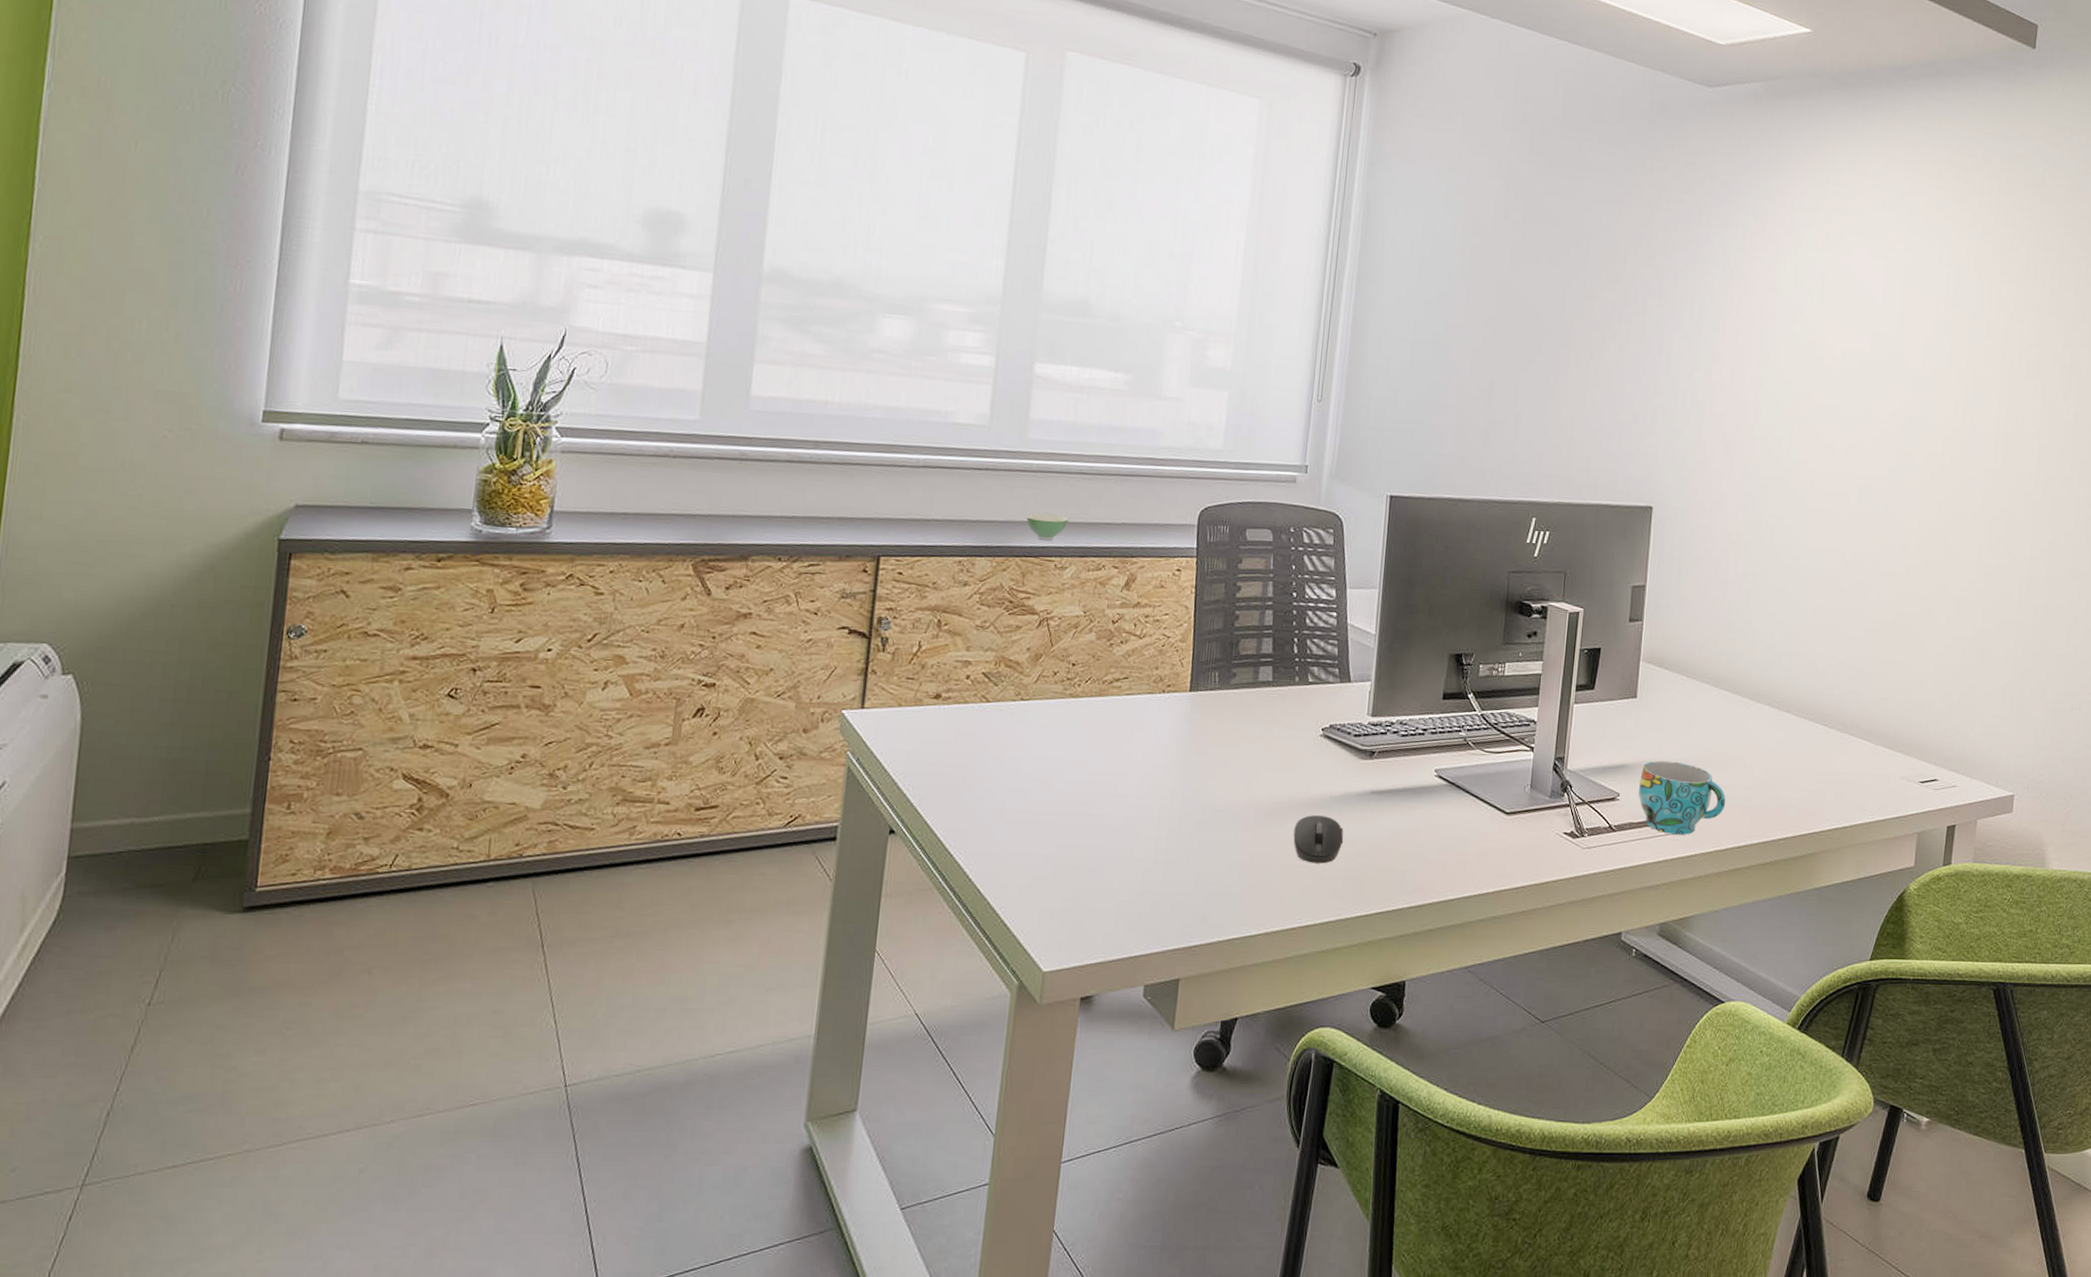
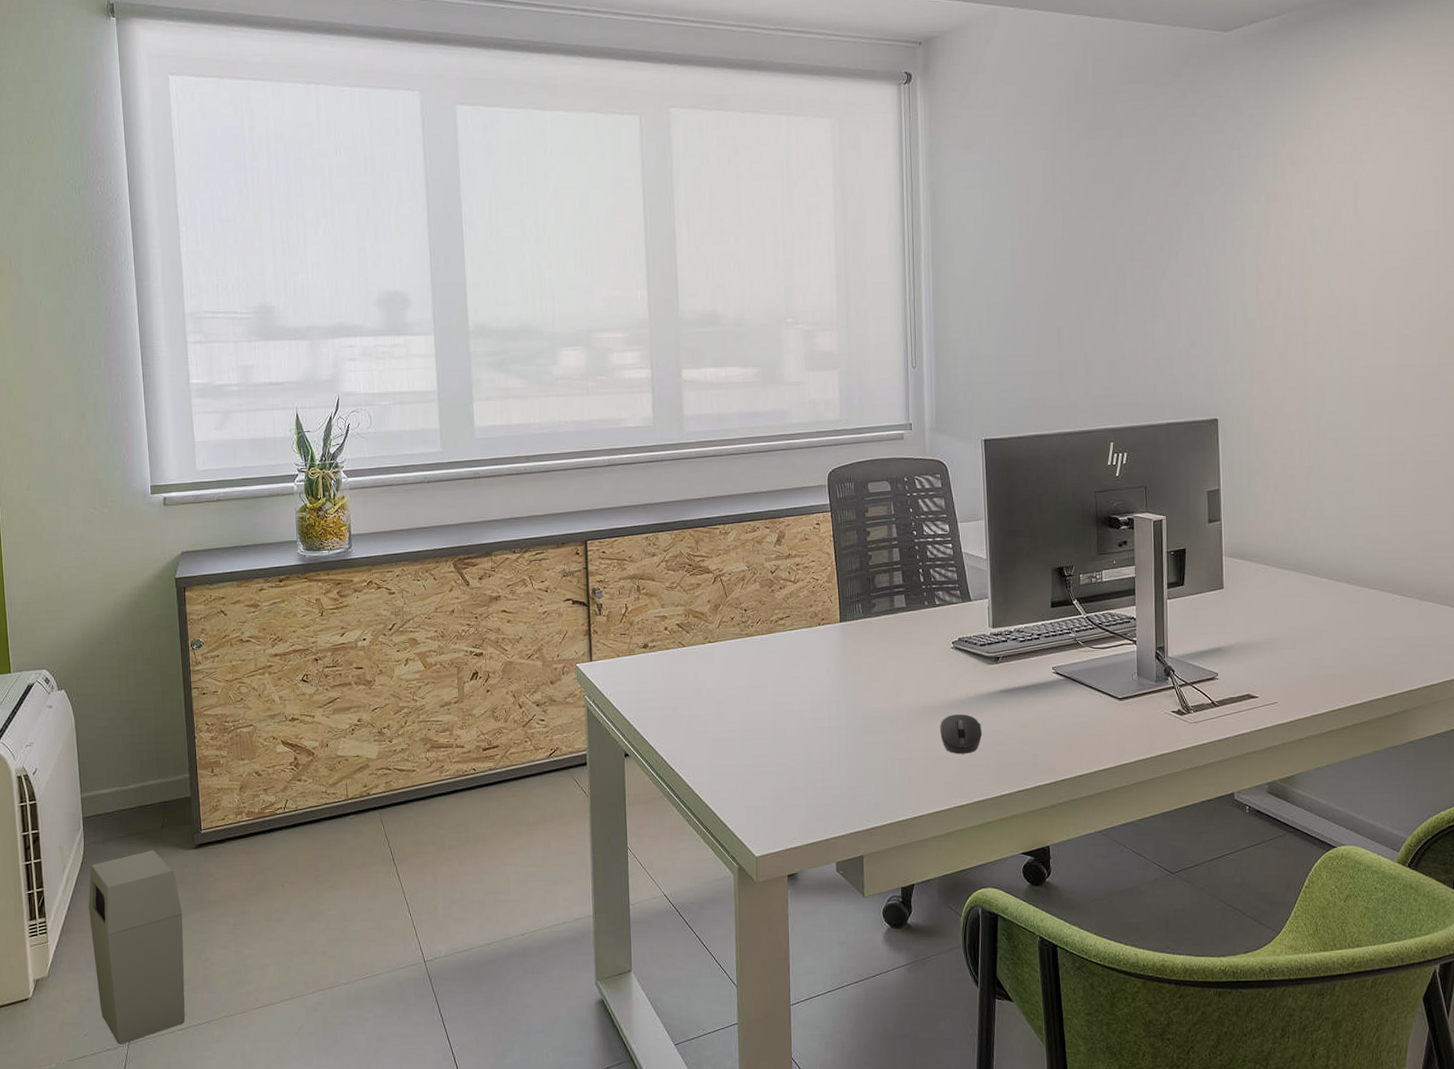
trash bin: none [44,910,206,1185] -> present [88,850,185,1044]
bowl: present [1026,513,1069,541] -> none [692,490,726,513]
cup: present [1638,760,1726,835] -> none [1234,641,1317,705]

